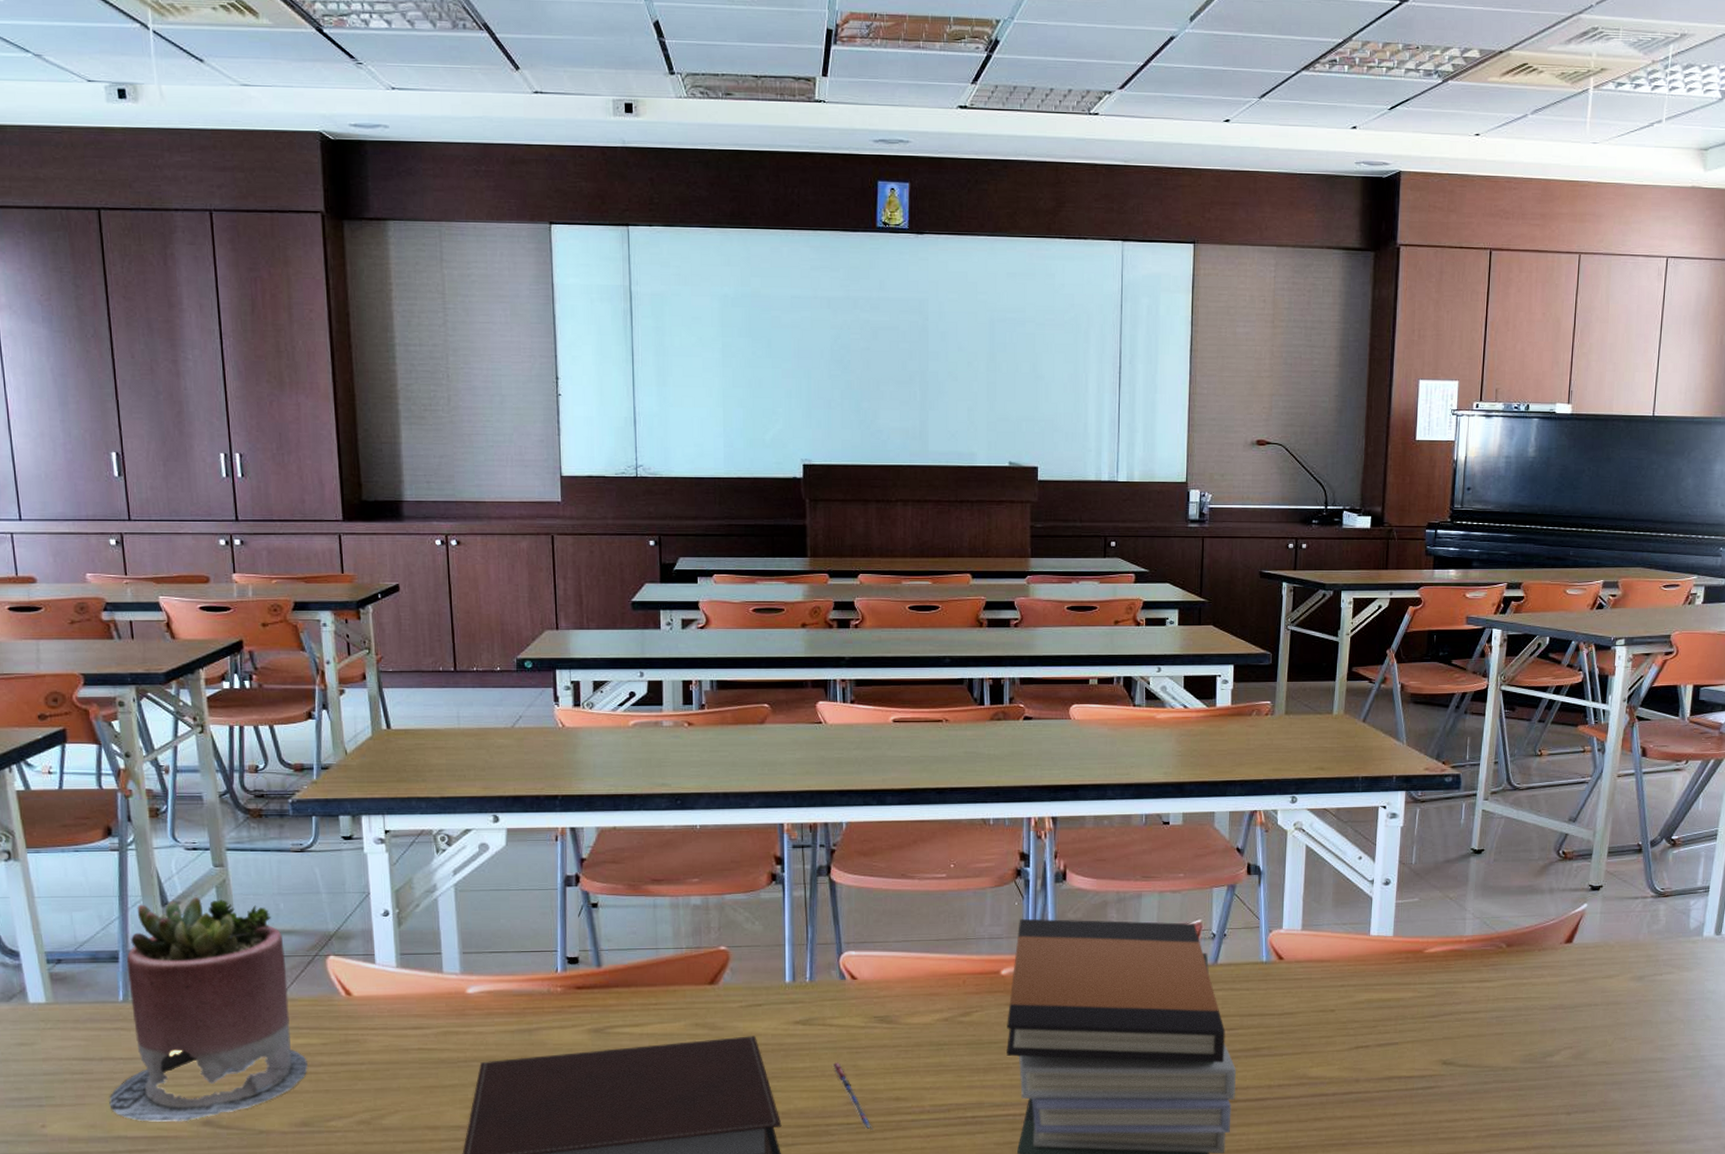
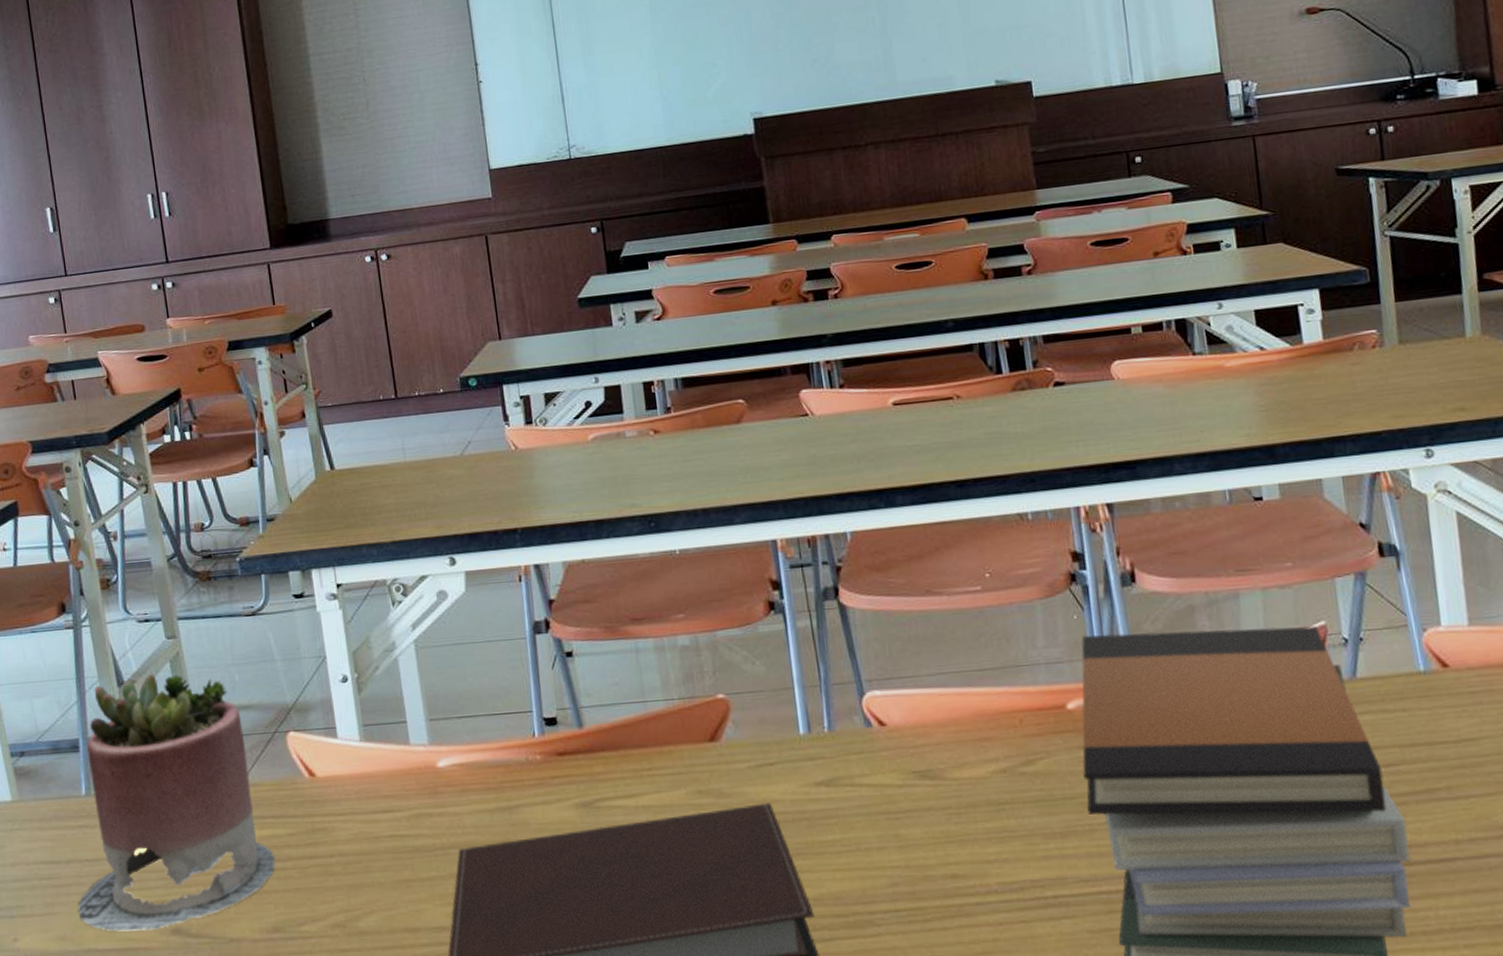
pen: present [832,1062,873,1130] -> none [868,832,929,918]

